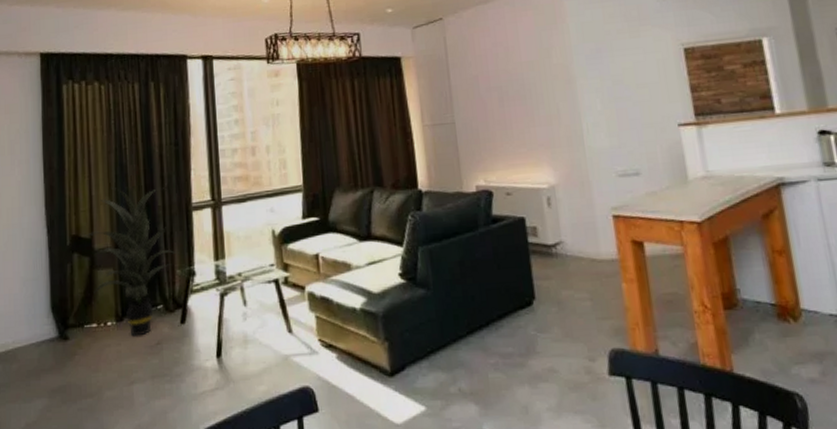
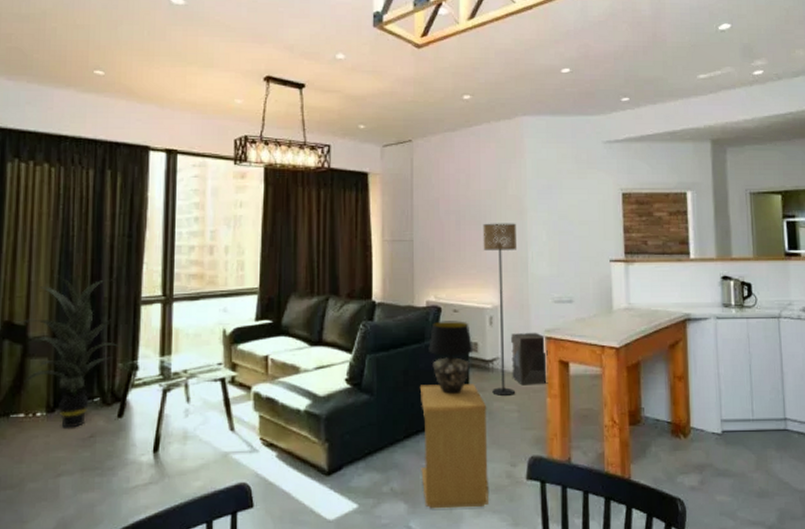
side table: none [479,272,568,411] -> present [421,384,488,509]
table lamp: none [483,204,533,285] -> present [428,321,473,395]
floor lamp: none [528,93,584,283] -> present [483,223,518,396]
storage bin: none [573,210,622,271] -> present [511,332,548,386]

